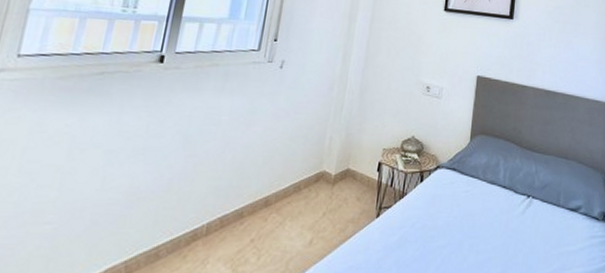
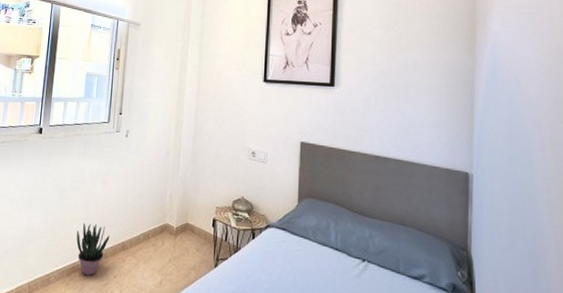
potted plant: none [202,176,250,243] -> present [76,222,110,276]

